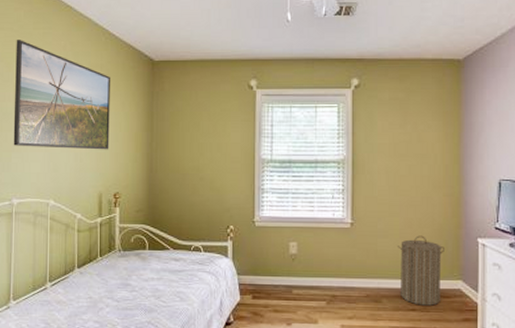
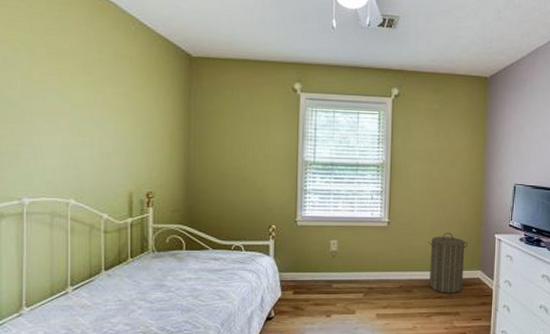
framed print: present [13,40,110,150] -> none [22,20,141,147]

